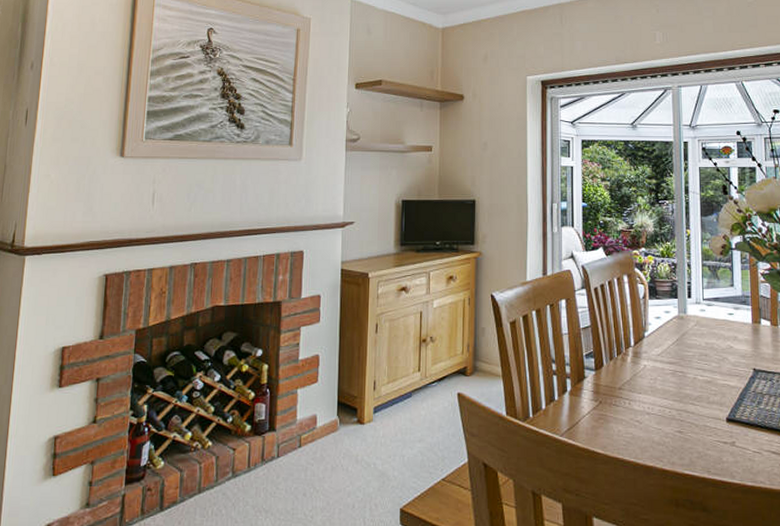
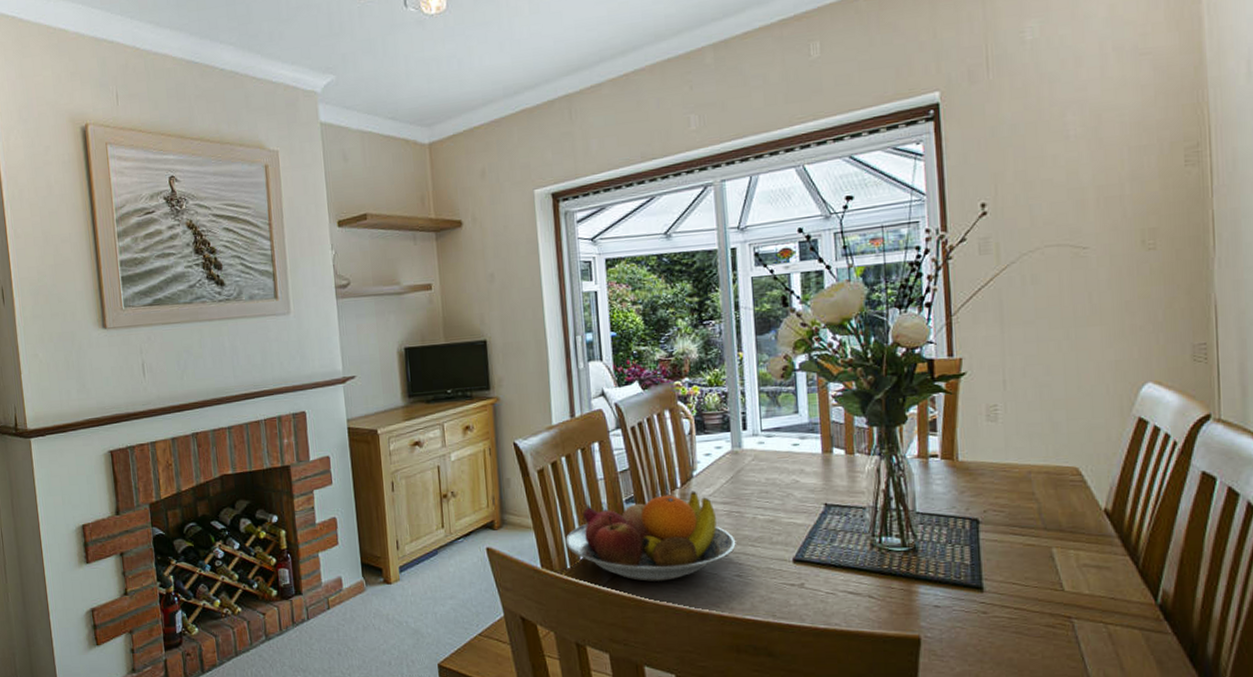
fruit bowl: none [530,350,679,433] -> present [565,491,736,582]

